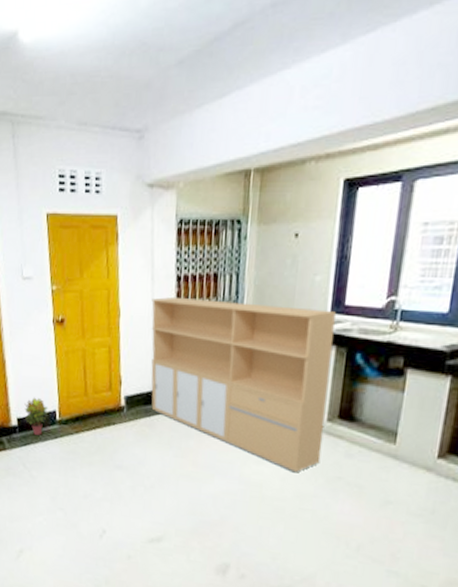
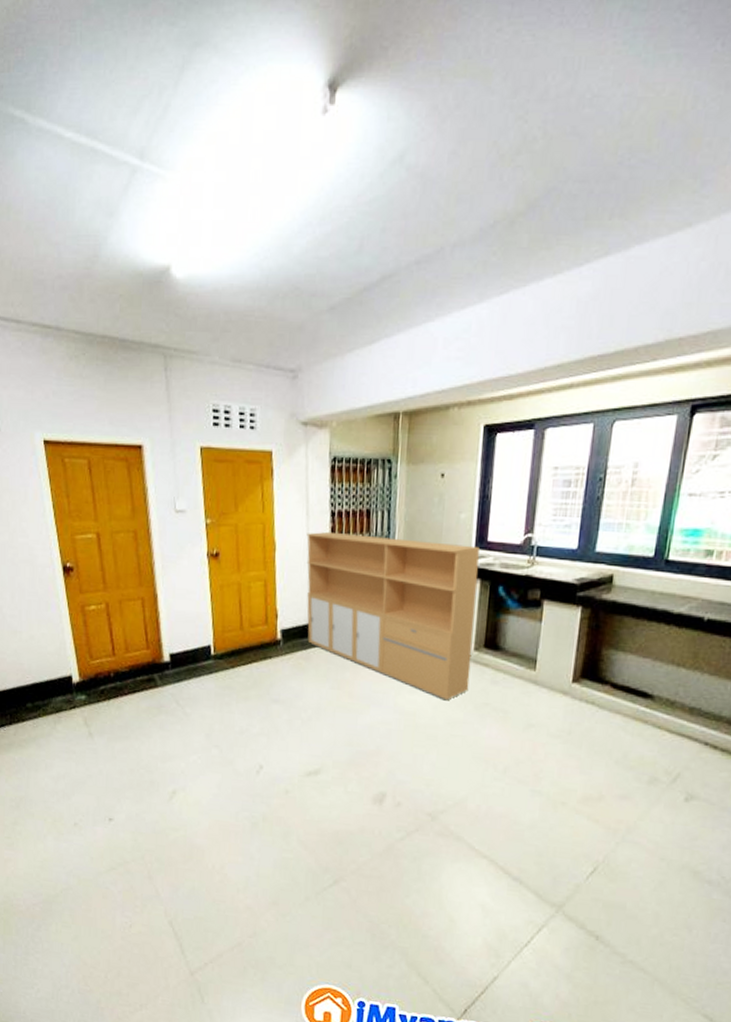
potted plant: present [24,397,49,435] -> none [177,632,203,671]

